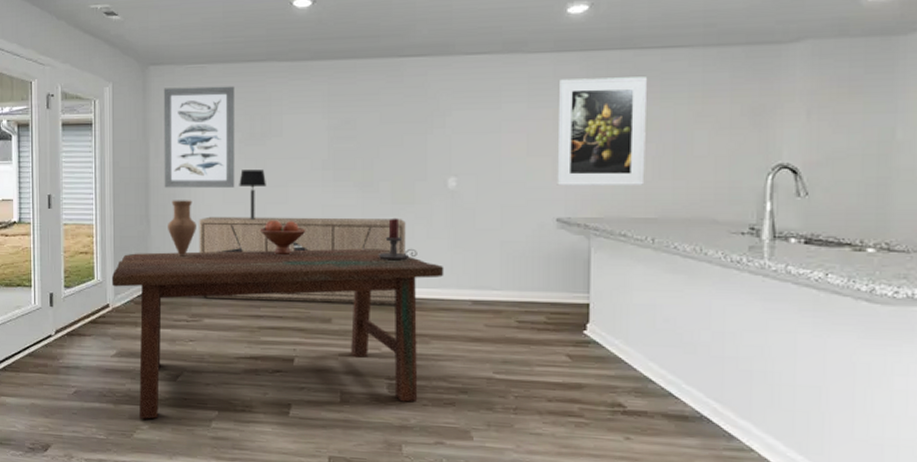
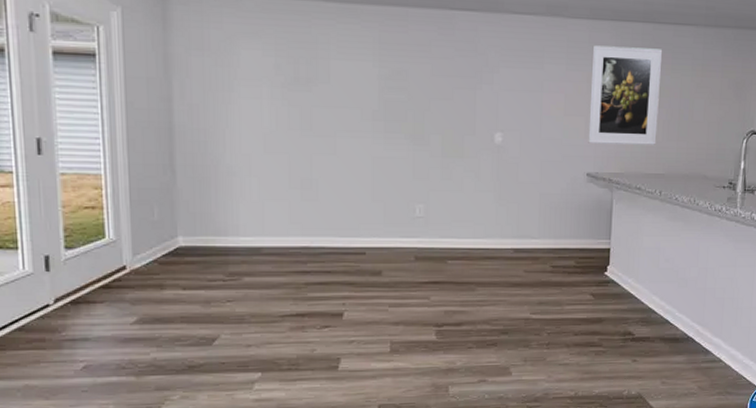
dining table: present [111,248,444,419] -> none [128,201,490,389]
wall art: present [163,86,235,188] -> none [189,19,277,136]
vase: present [168,200,196,257] -> none [198,148,233,211]
sideboard: present [199,216,406,305] -> none [236,167,455,256]
table lamp: present [239,170,266,221] -> none [282,117,312,172]
fruit bowl: present [259,219,306,254] -> none [305,171,356,207]
candle holder: present [378,218,417,261] -> none [428,171,466,213]

